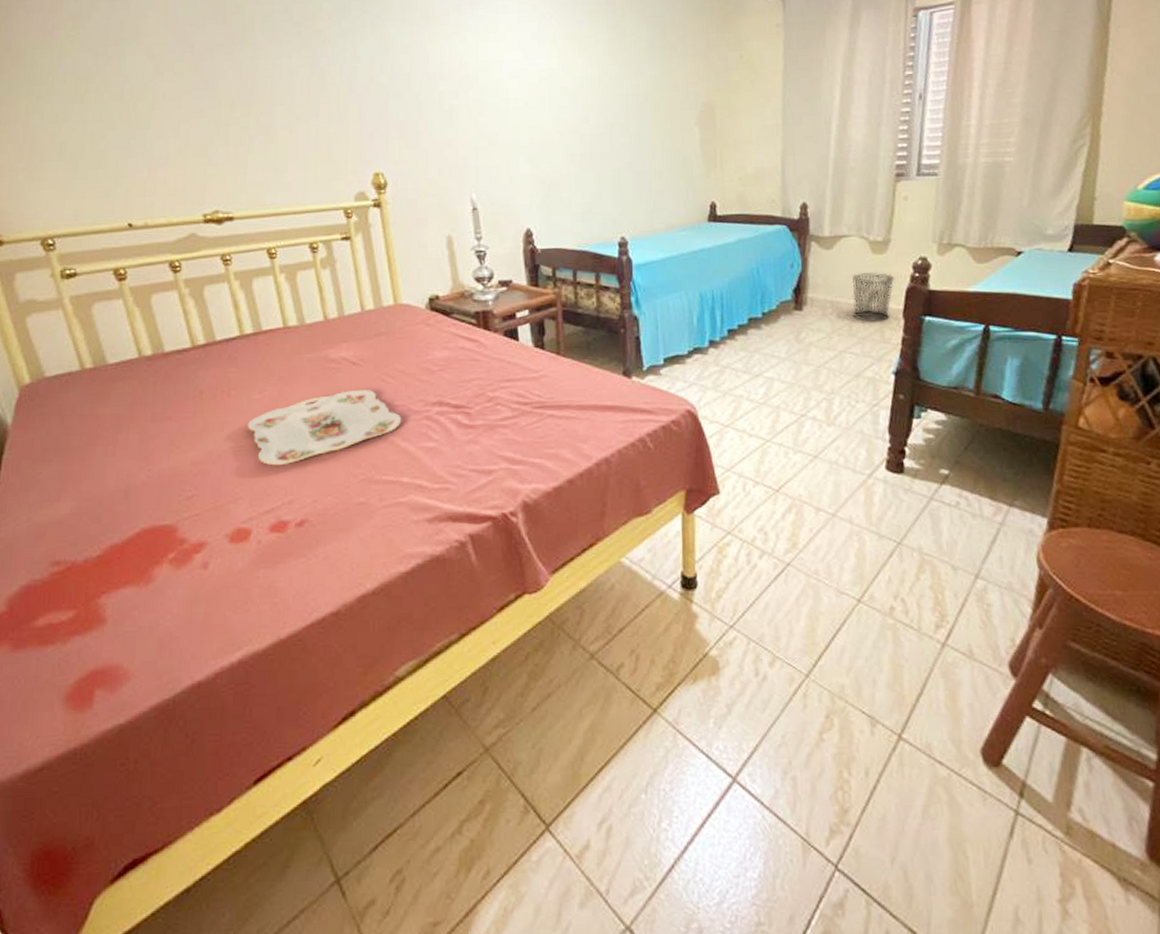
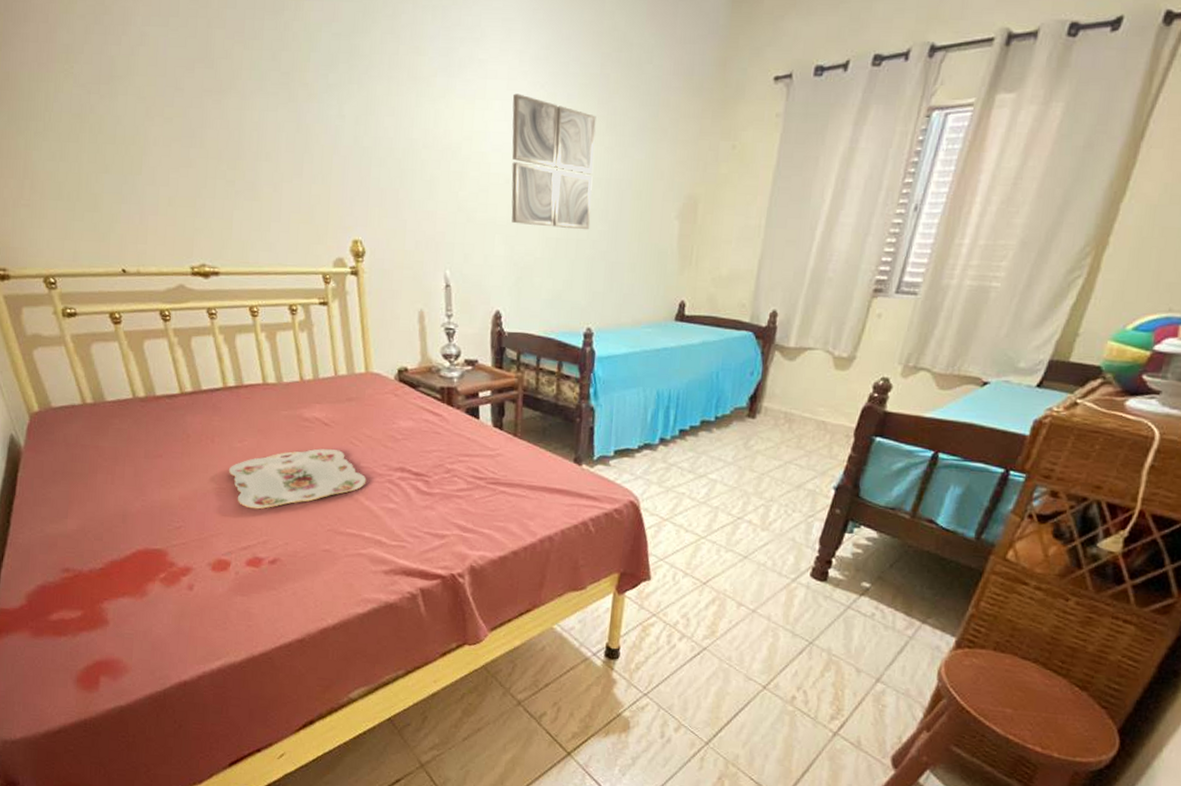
wall art: none [524,24,613,144] -> present [511,93,596,230]
waste bin: present [853,273,895,322] -> none [804,387,853,437]

